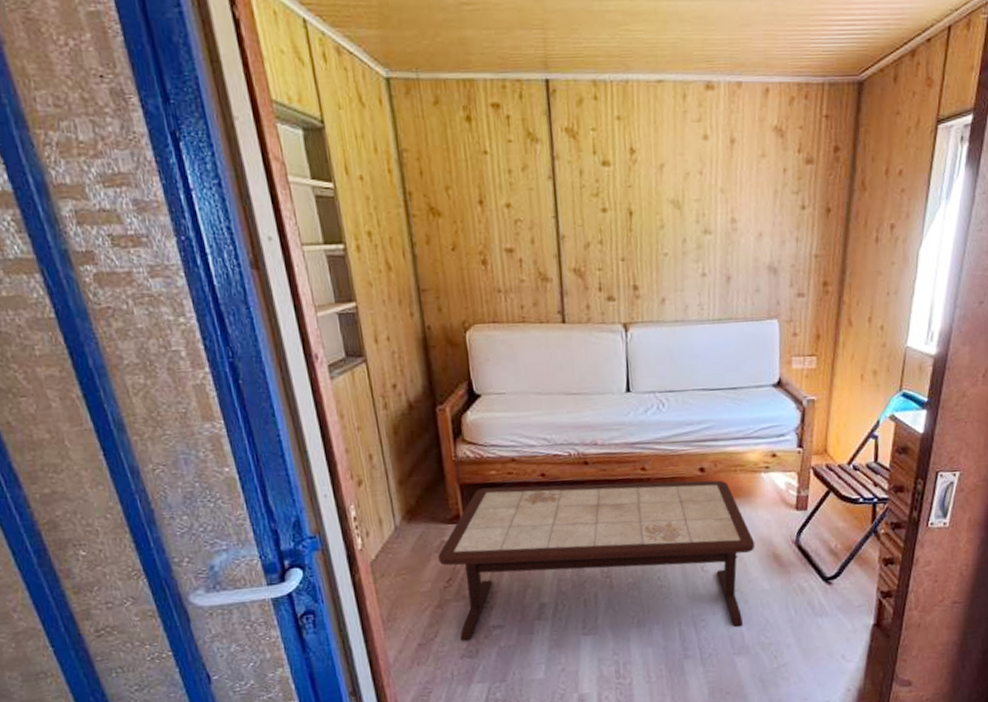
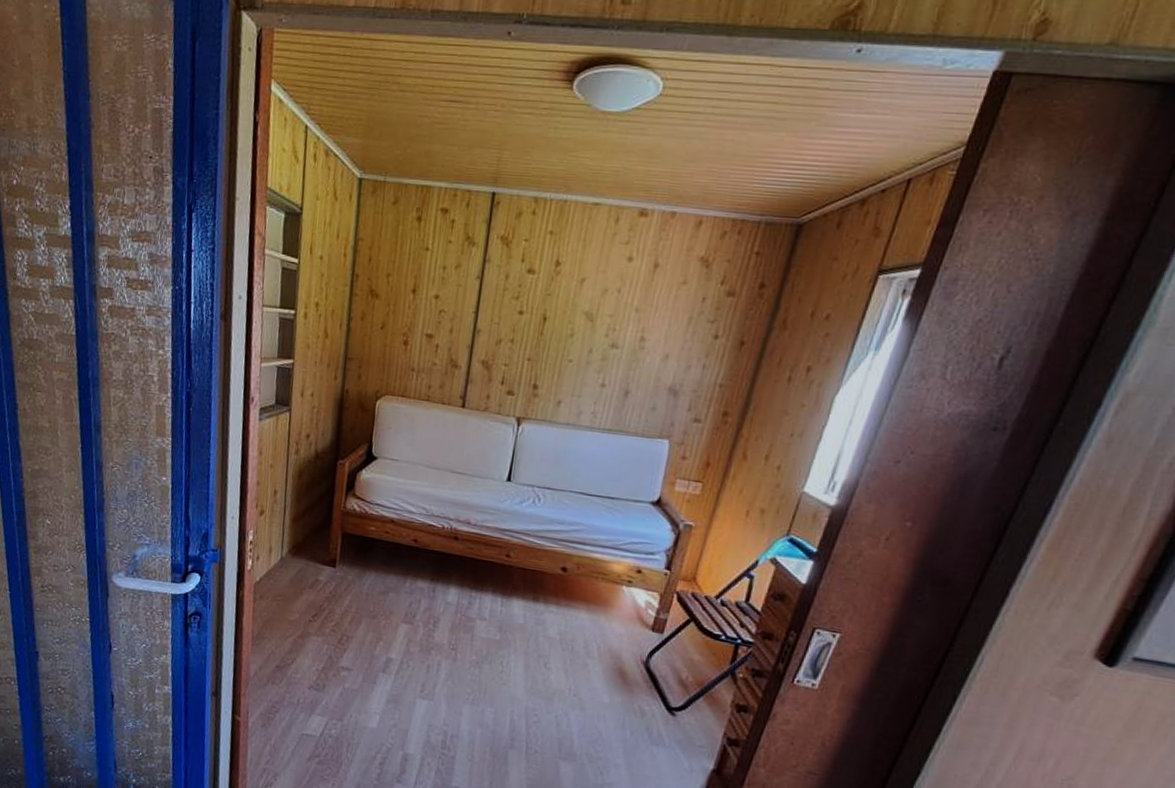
coffee table: present [438,480,755,642] -> none [310,540,603,732]

